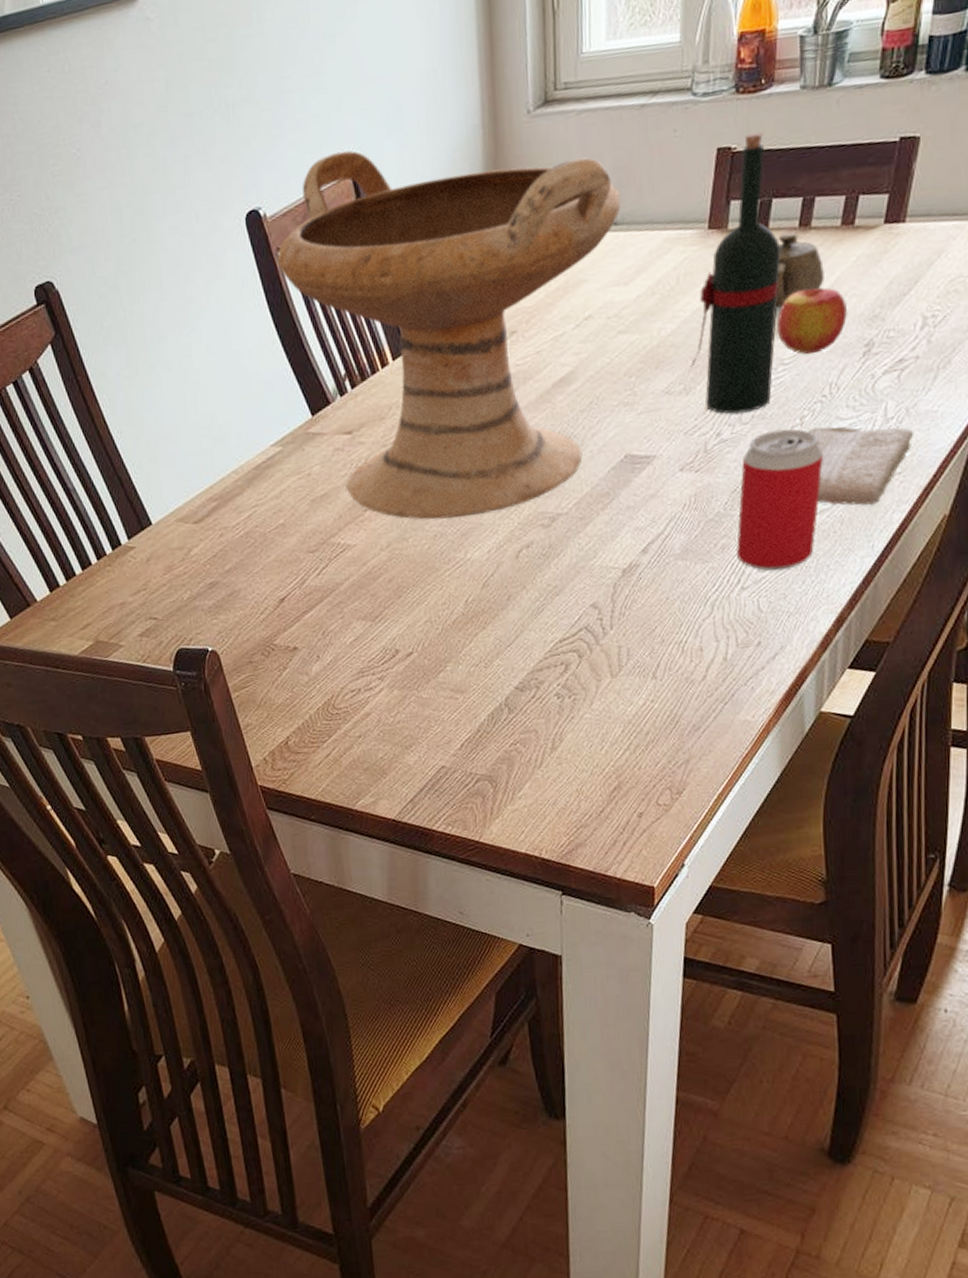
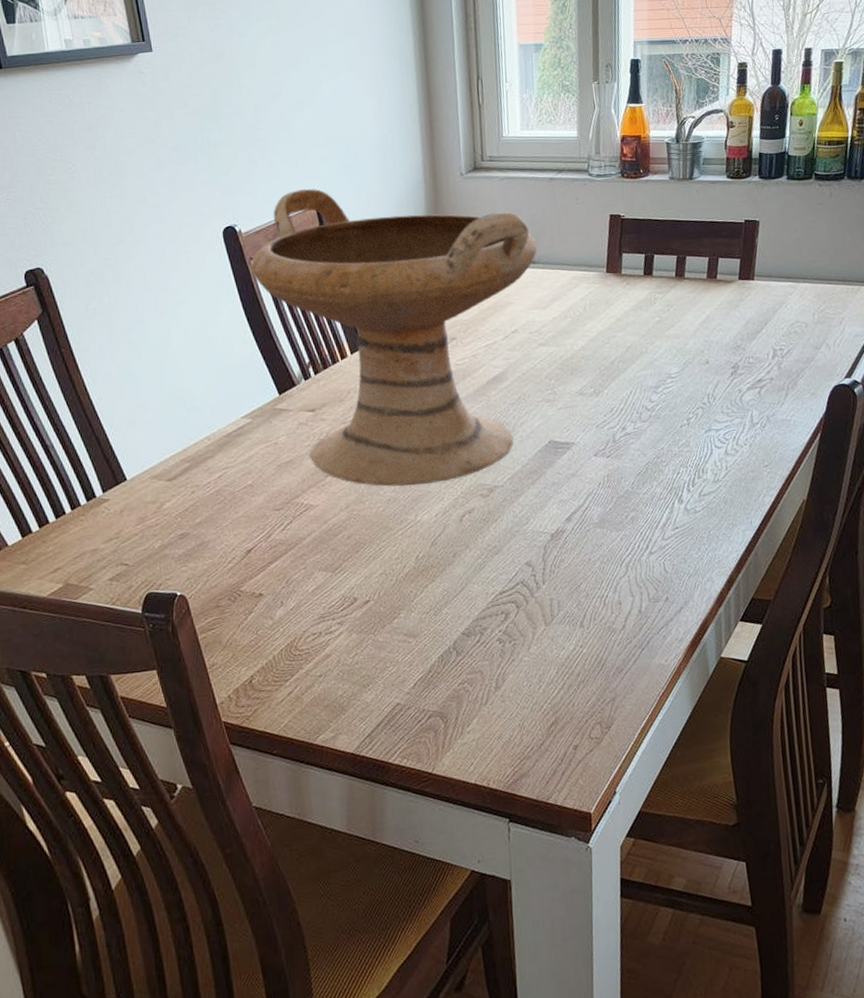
wine bottle: present [688,131,781,414] -> none [597,206,664,414]
beverage can: present [736,428,824,571] -> none [643,427,708,540]
teapot: present [776,232,824,309] -> none [660,280,698,336]
apple: present [777,287,847,355] -> none [664,322,717,372]
washcloth: present [807,425,914,506] -> none [693,427,775,490]

